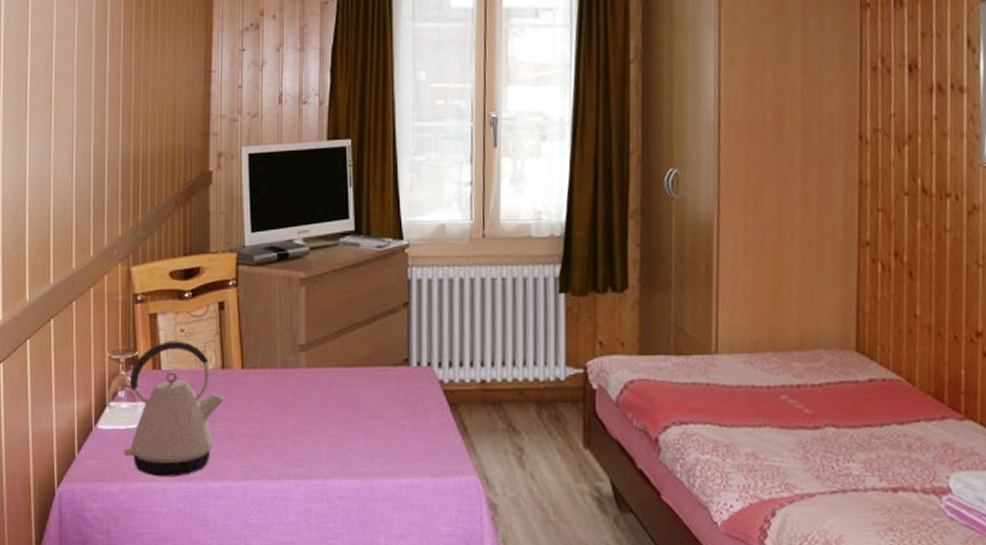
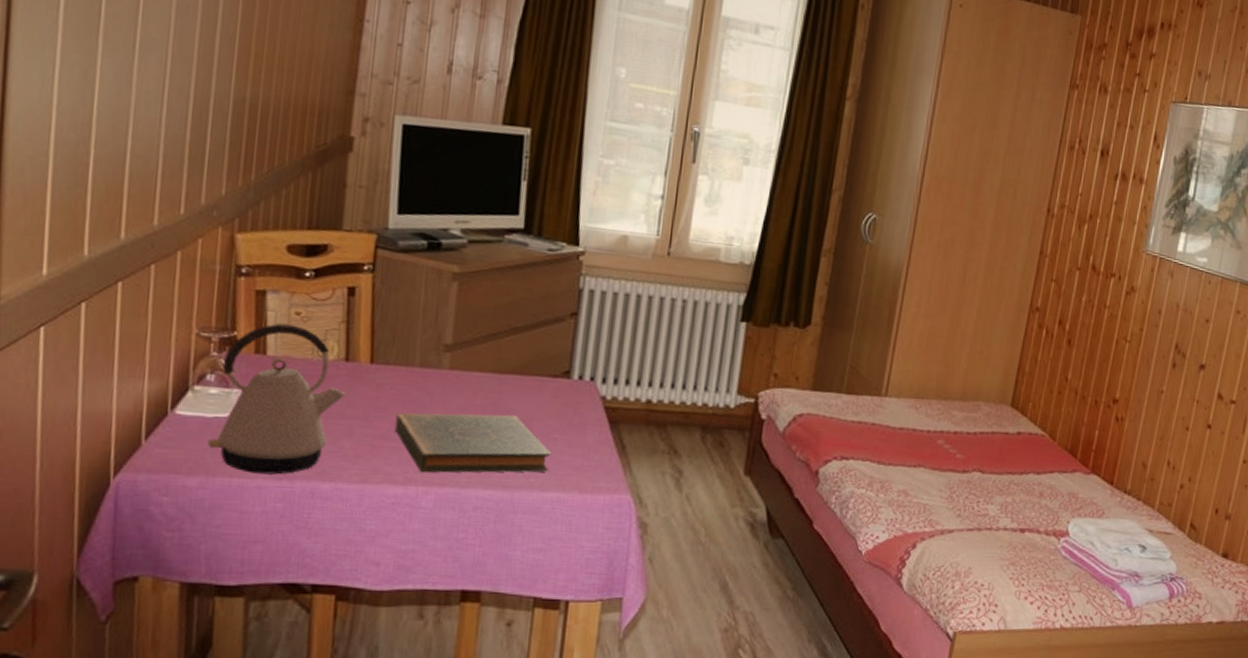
book: none [266,405,402,467] -> present [394,412,552,473]

